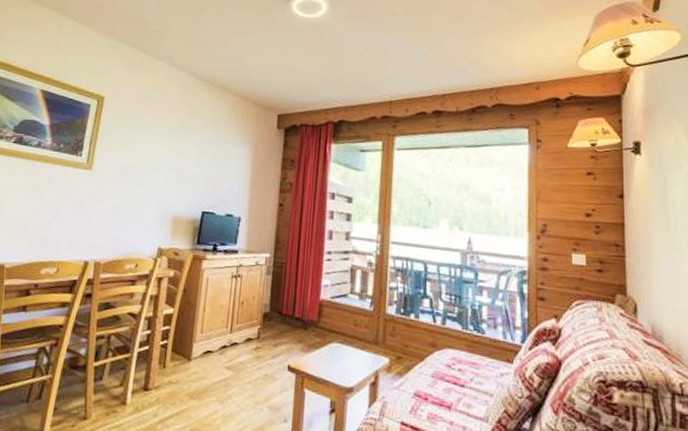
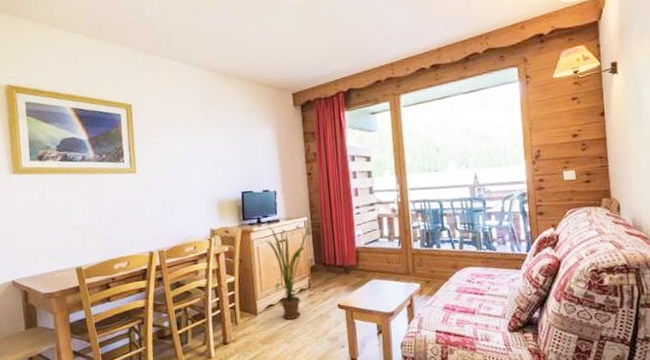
house plant: none [217,253,273,374] -> present [265,223,311,320]

